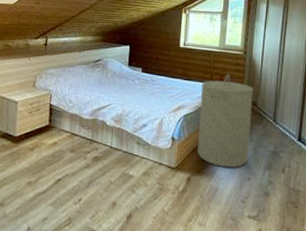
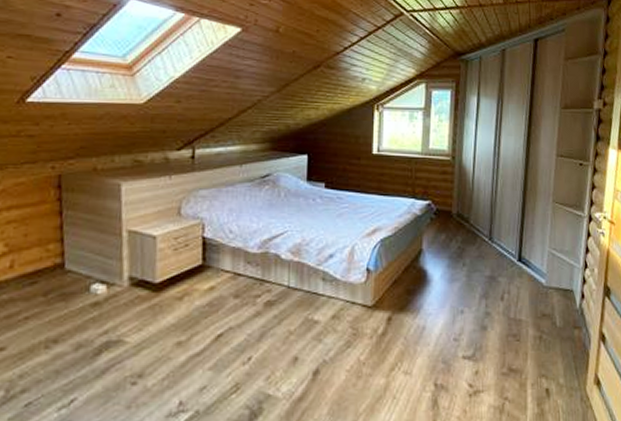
laundry hamper: present [197,73,254,167] -> none [399,184,466,300]

